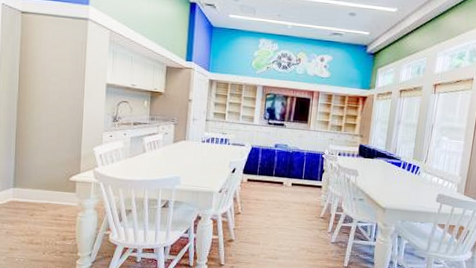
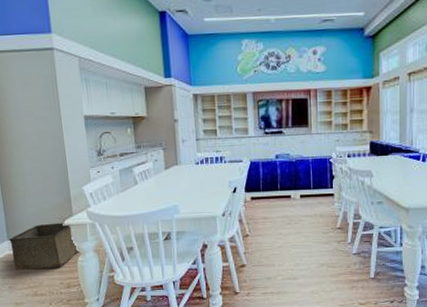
storage bin: none [14,177,81,220] -> present [8,222,80,271]

